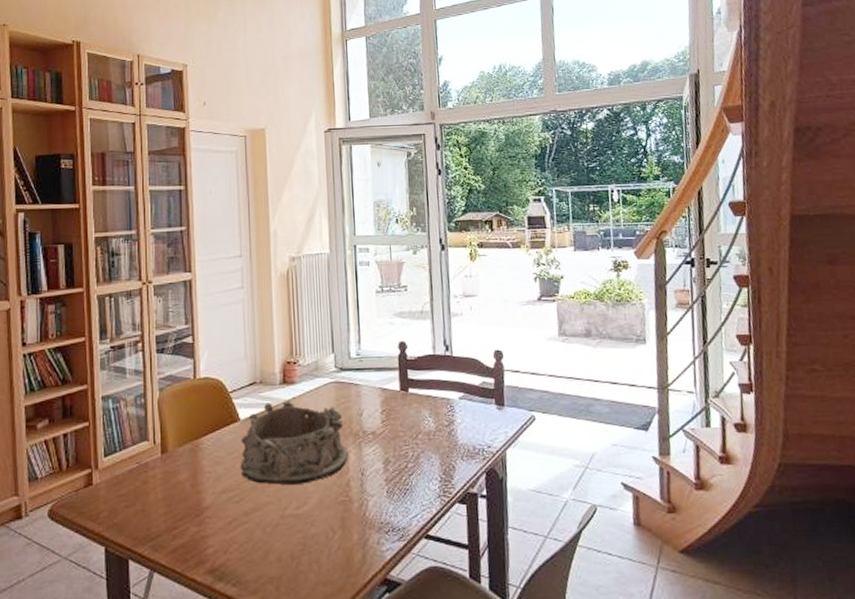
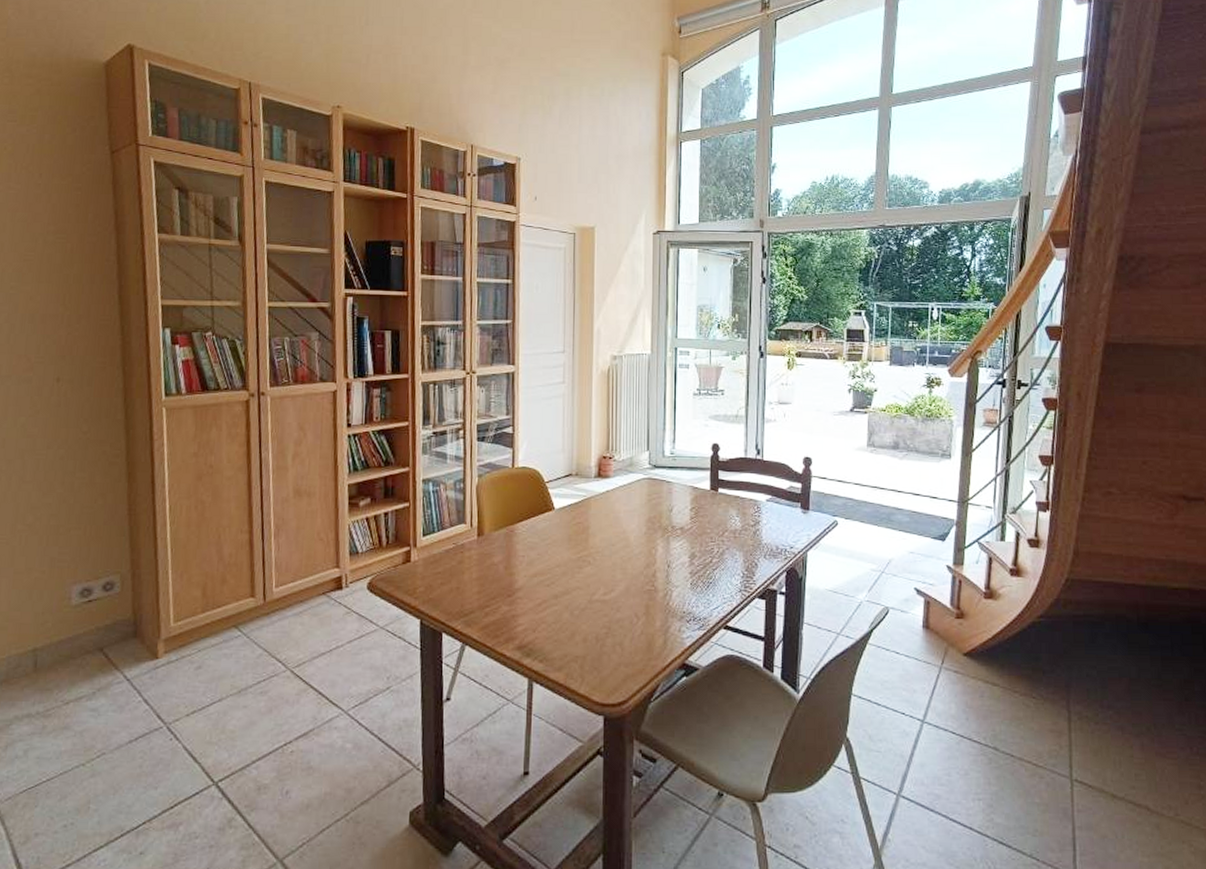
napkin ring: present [240,401,348,485] -> none [552,493,656,572]

